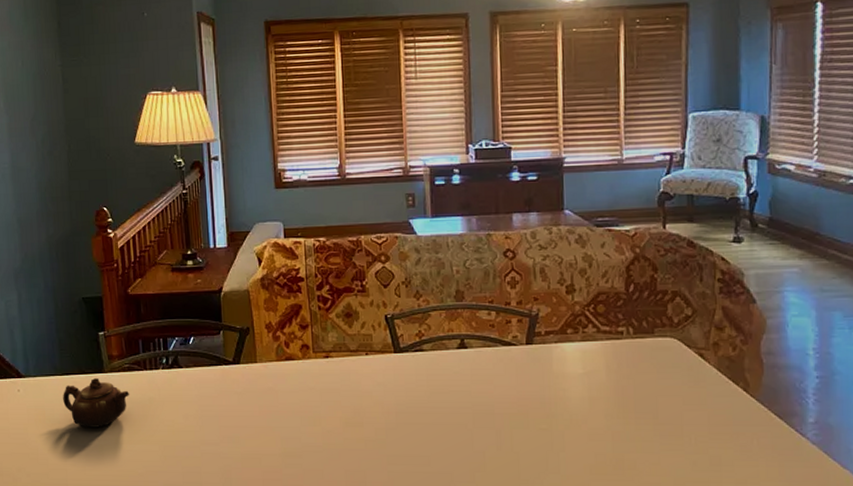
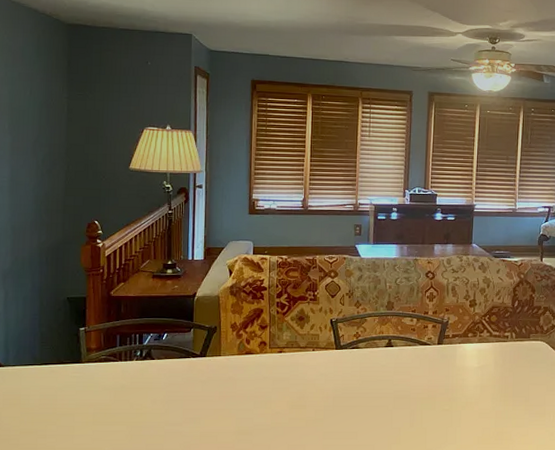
teapot: present [63,377,129,428] -> none [39,367,103,411]

